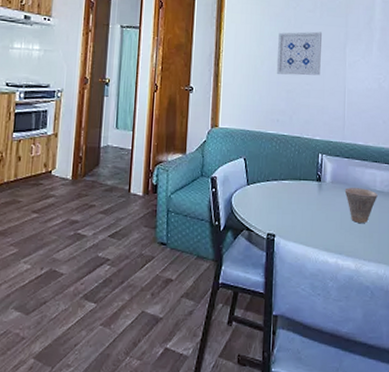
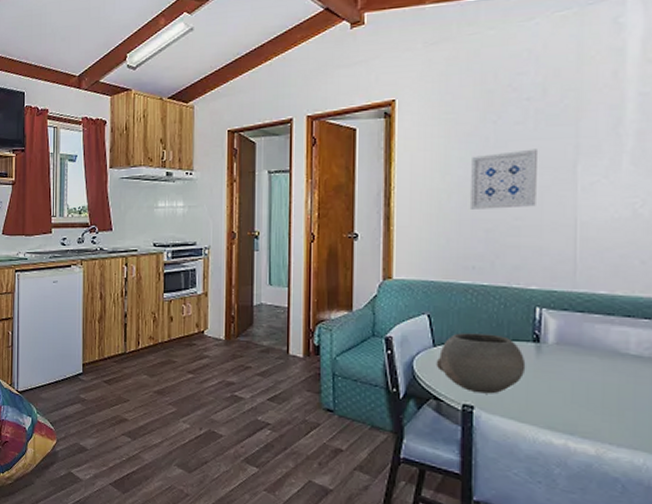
bowl: none [249,173,312,224] -> present [436,333,526,394]
cup: present [344,188,378,223] -> none [577,350,632,397]

